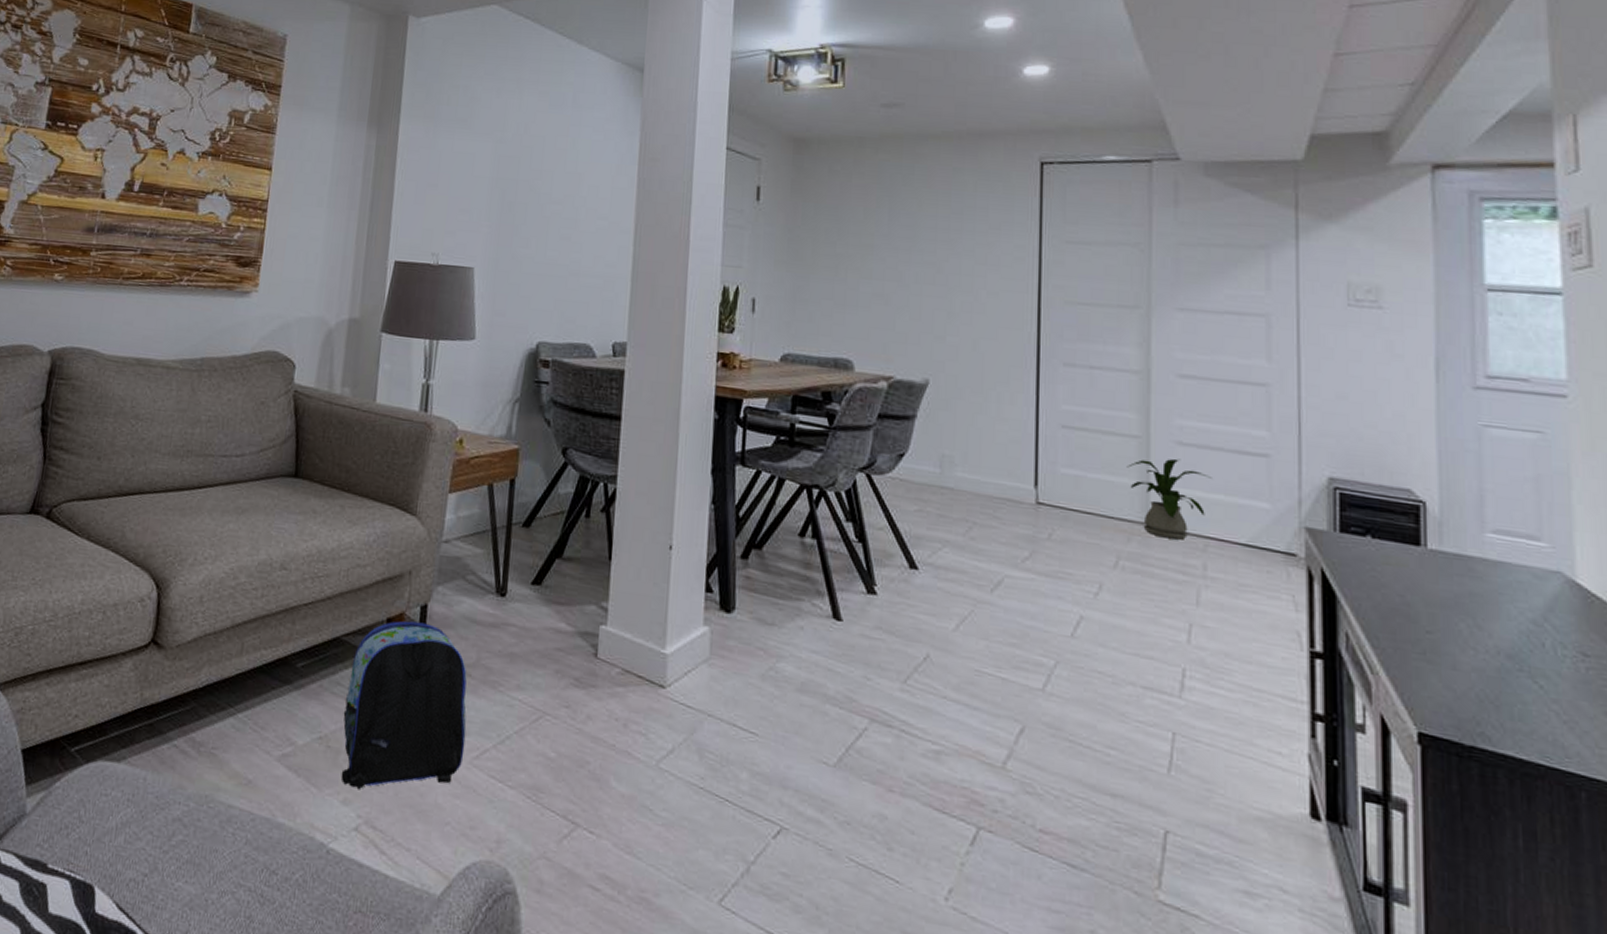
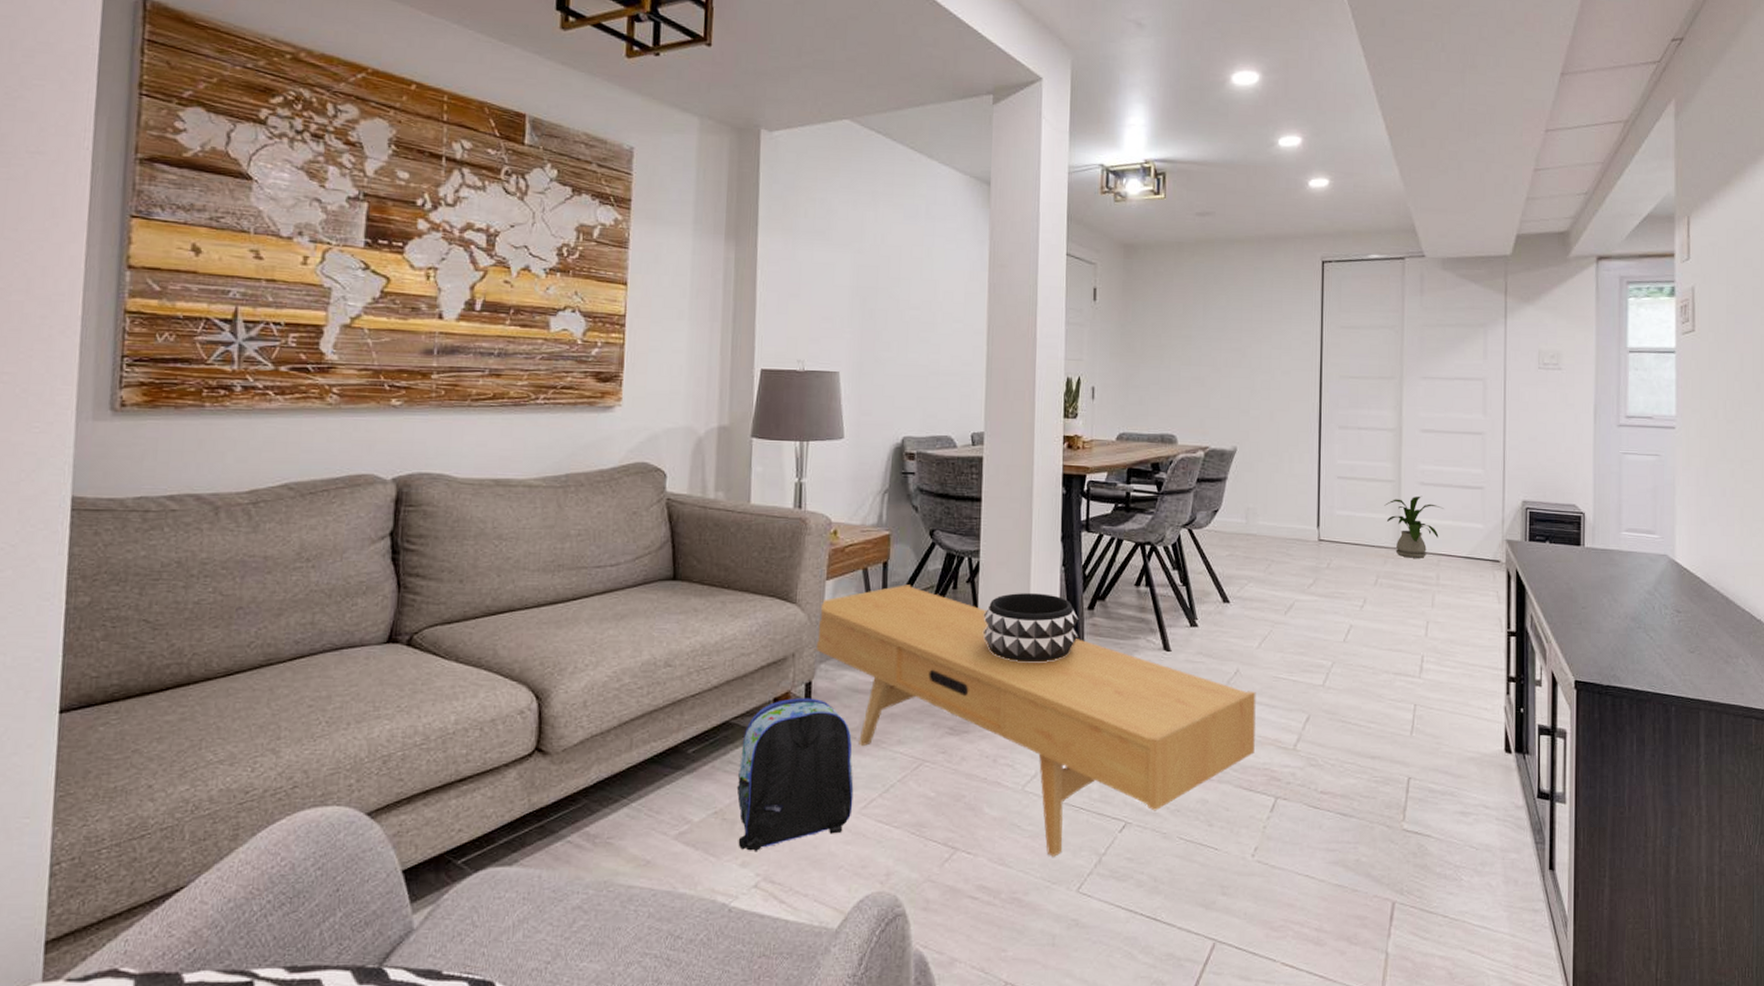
tv console: none [432,506,952,855] -> present [814,584,1256,857]
decorative bowl: none [616,529,730,615] -> present [982,593,1079,663]

